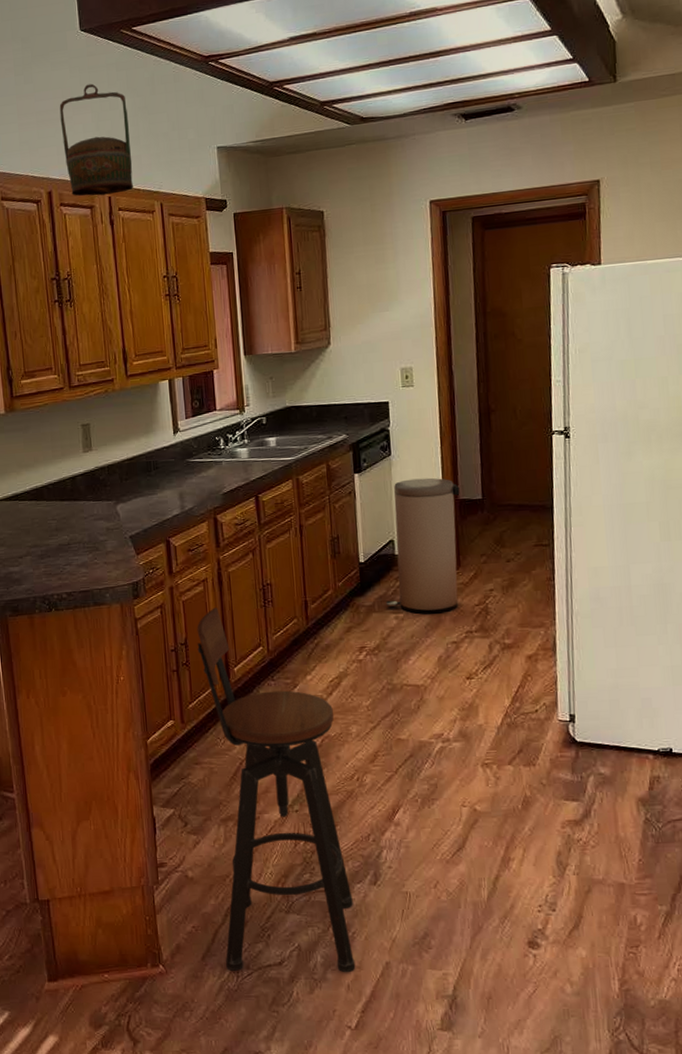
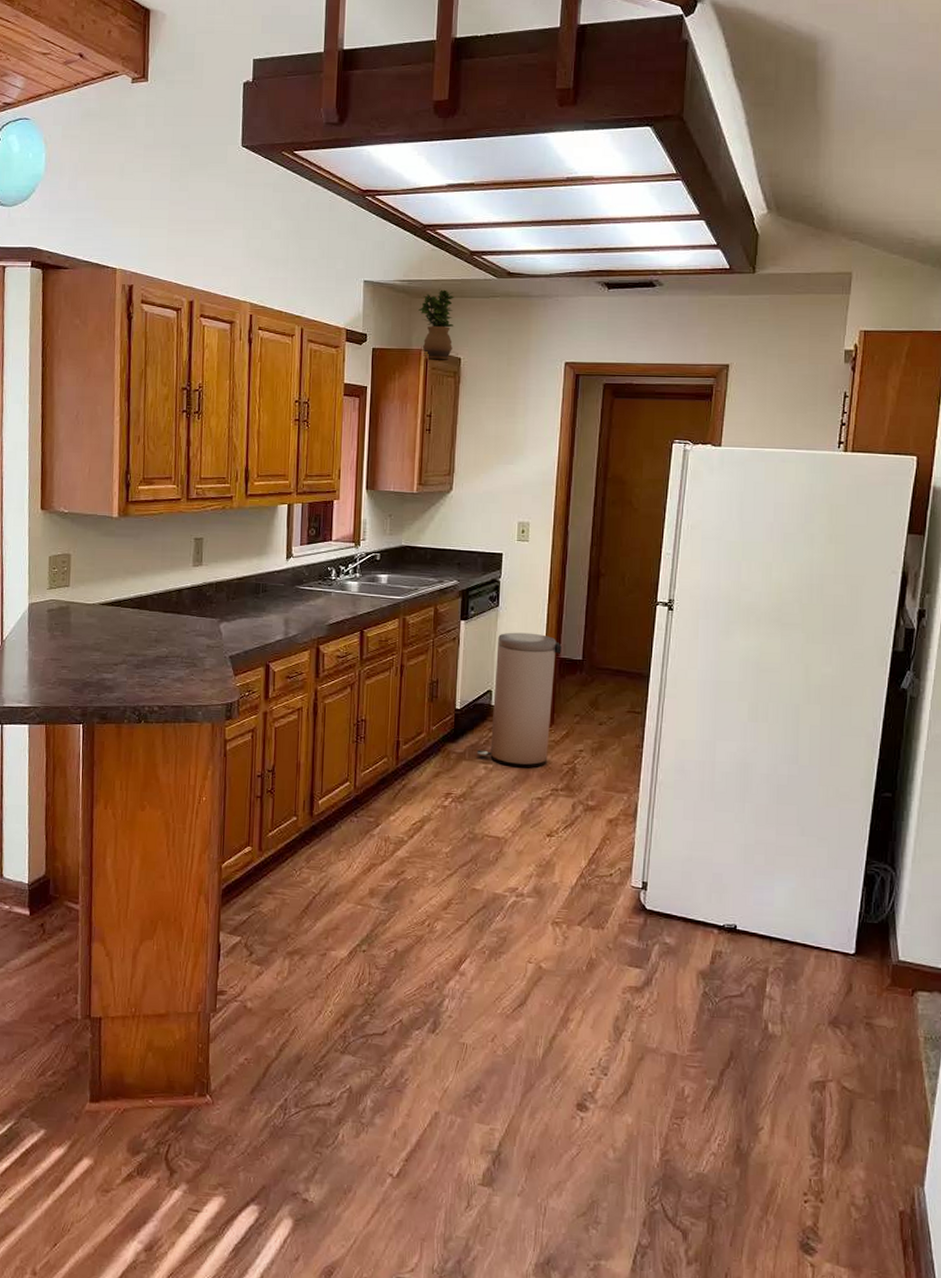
decorative basket: present [59,83,133,197] -> none [210,200,279,313]
bar stool: present [197,607,356,972] -> none [275,738,412,1119]
potted plant: none [275,144,314,218] -> present [419,288,454,361]

